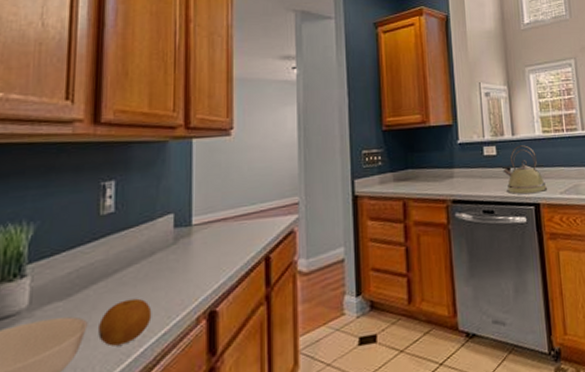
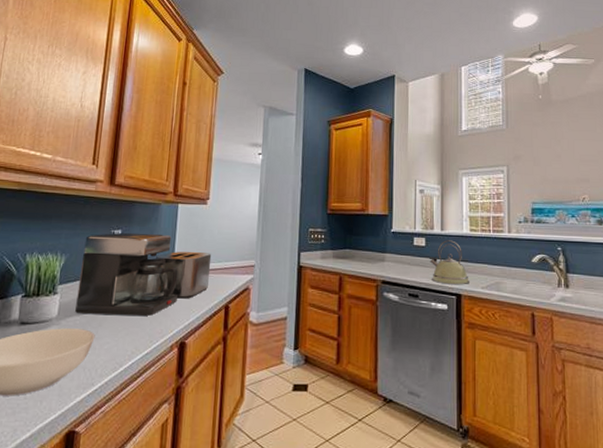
coffee maker: none [55,179,200,298] -> present [75,232,179,316]
fruit: present [97,298,152,347] -> none [101,322,140,357]
toaster: none [165,195,242,257] -> present [155,251,212,299]

